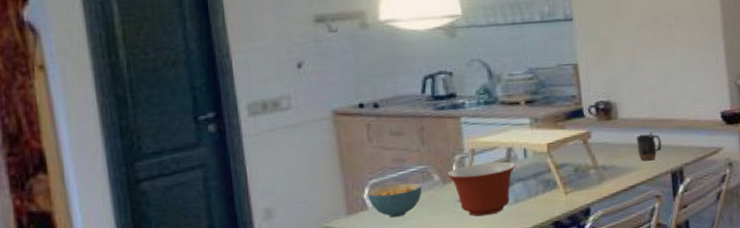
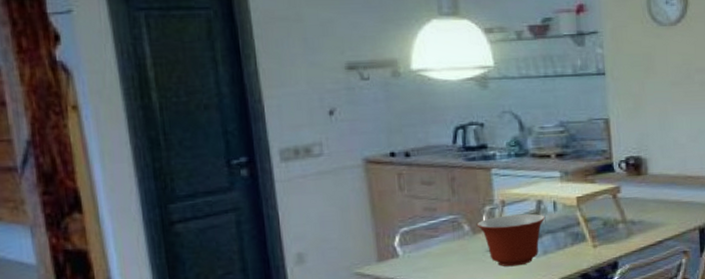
cereal bowl: present [368,183,422,218] -> none [399,232,453,266]
mug: present [637,131,663,161] -> none [666,188,691,217]

